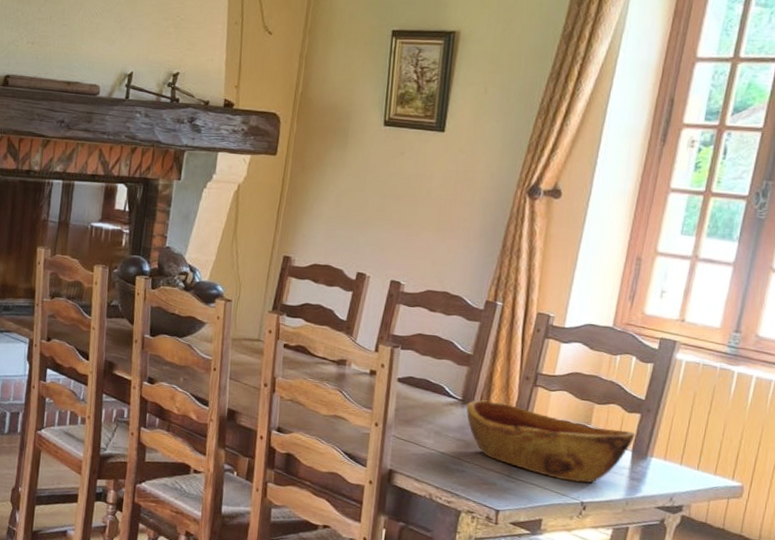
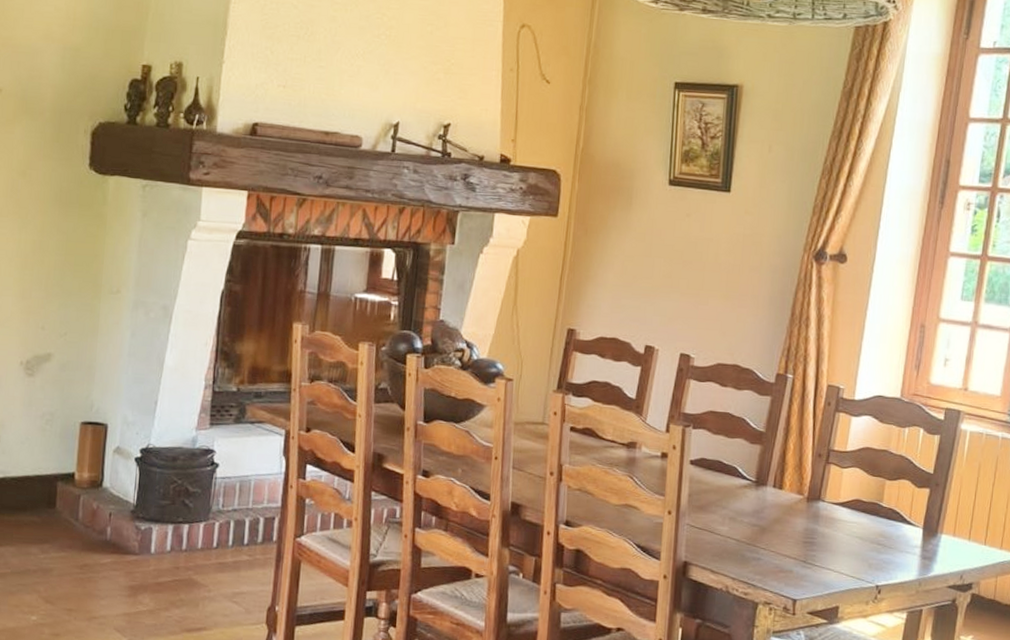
wooden bowl: present [466,400,636,483] -> none [760,480,926,565]

